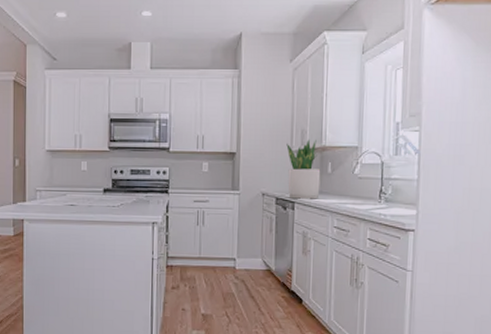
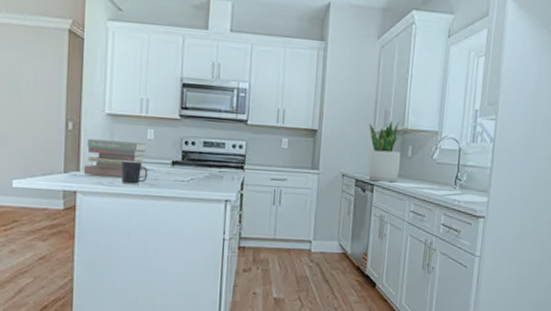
books: none [29,173,82,206] -> present [83,139,147,178]
mug: none [60,190,84,212] -> present [120,160,148,186]

